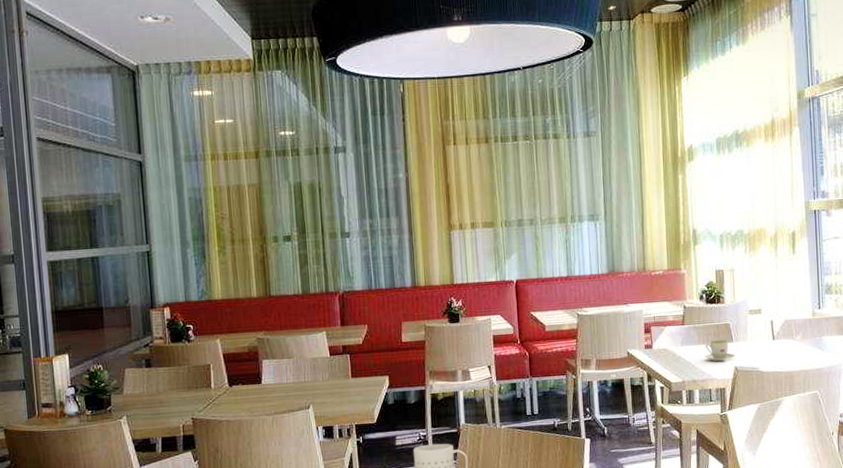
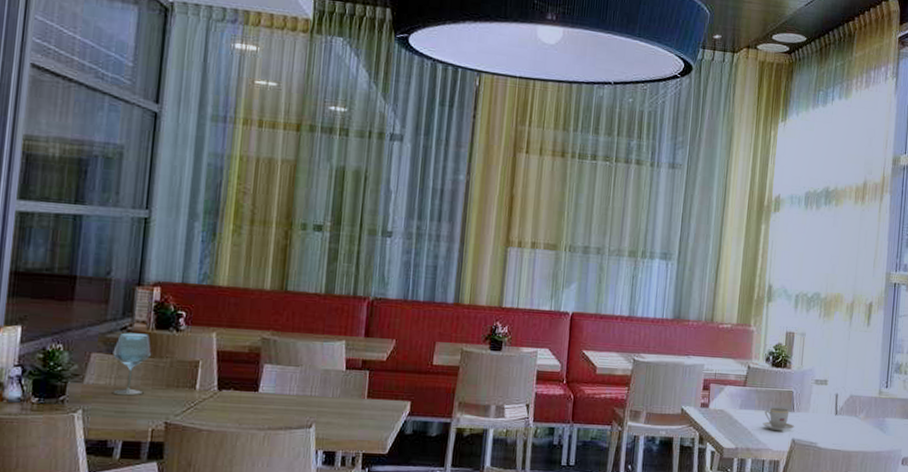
wine glass: none [141,347,172,401] -> present [112,332,152,396]

